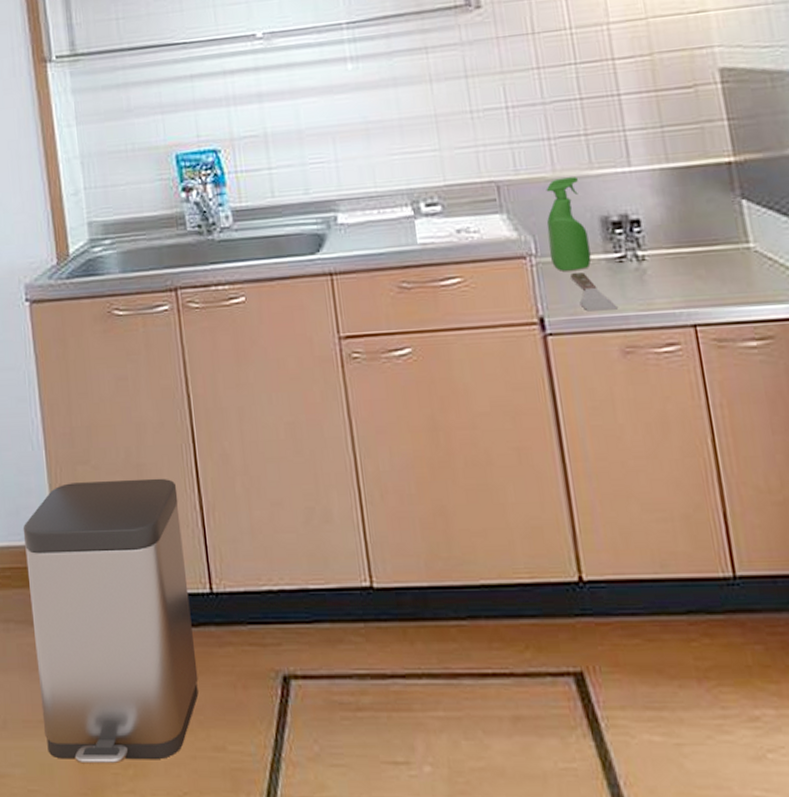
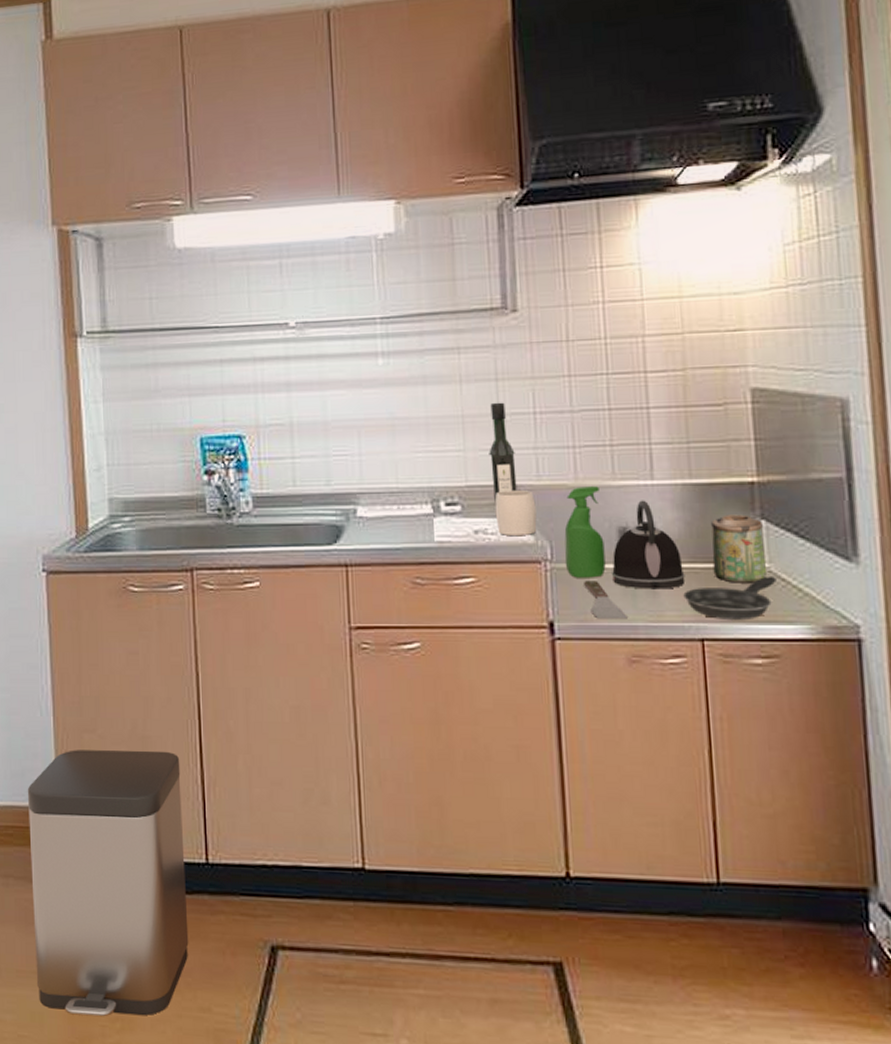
bottle: none [462,99,496,209] -> present [489,402,517,511]
mug: none [474,185,519,233] -> present [494,489,537,537]
kettle: none [596,187,672,279] -> present [611,500,685,590]
frying pan: none [671,255,763,305] -> present [683,575,777,621]
canister: none [692,195,753,266] -> present [711,514,766,583]

